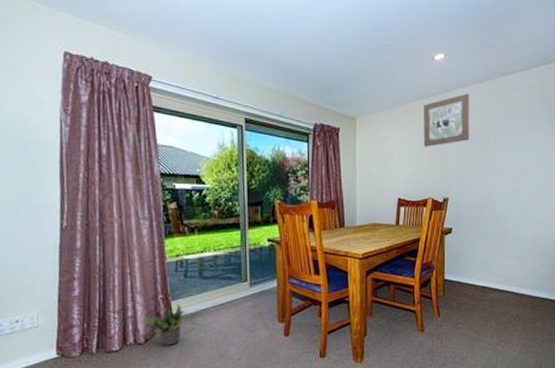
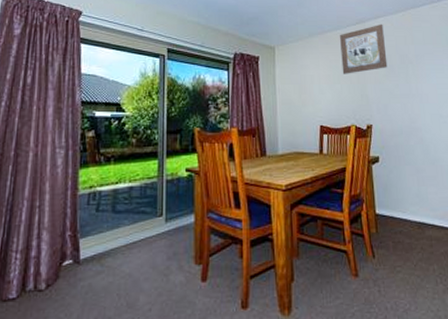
potted plant: present [140,304,187,346] -> none [44,243,95,293]

